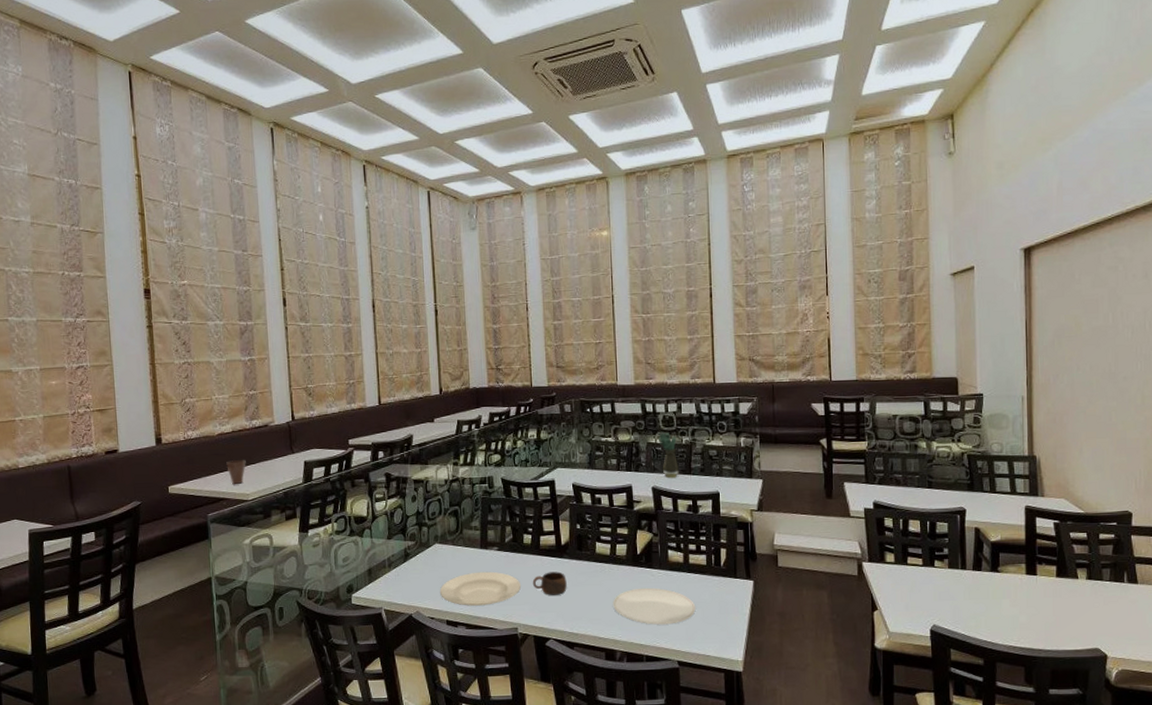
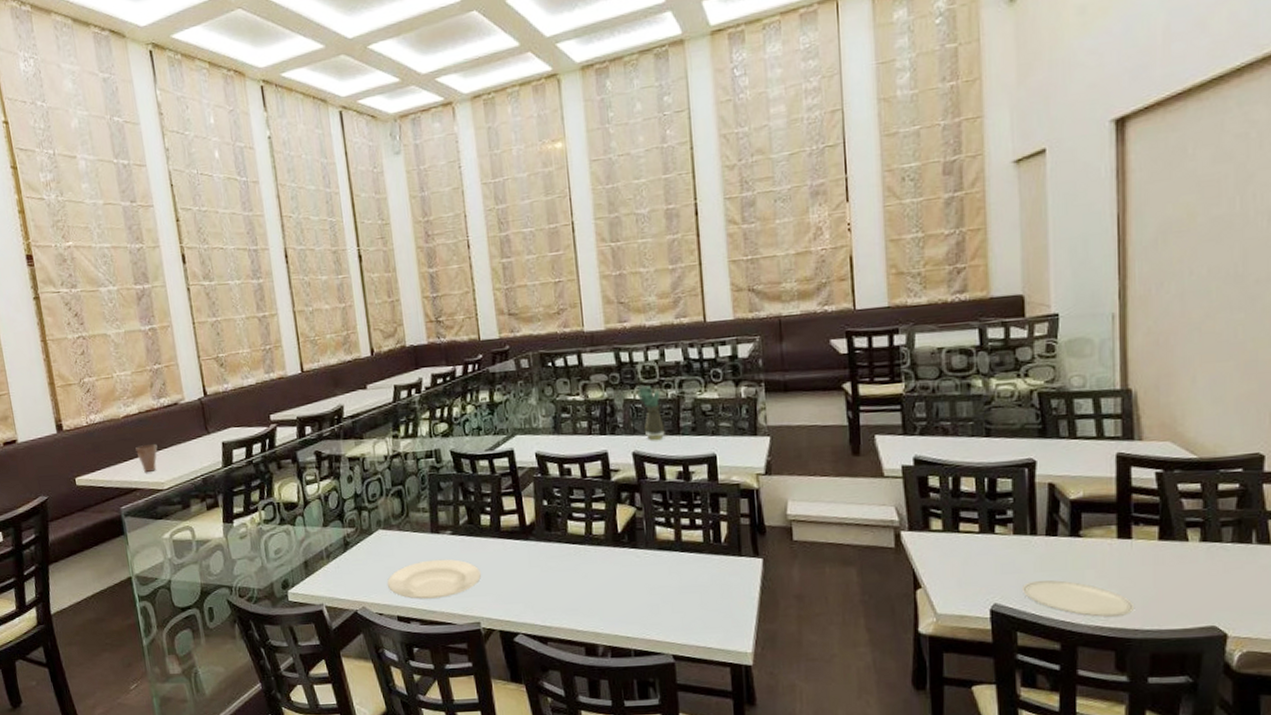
cup: present [532,571,567,595] -> none [494,556,536,584]
plate: present [613,587,696,625] -> none [591,571,693,614]
plate: none [955,606,1039,638] -> present [1023,579,1135,617]

